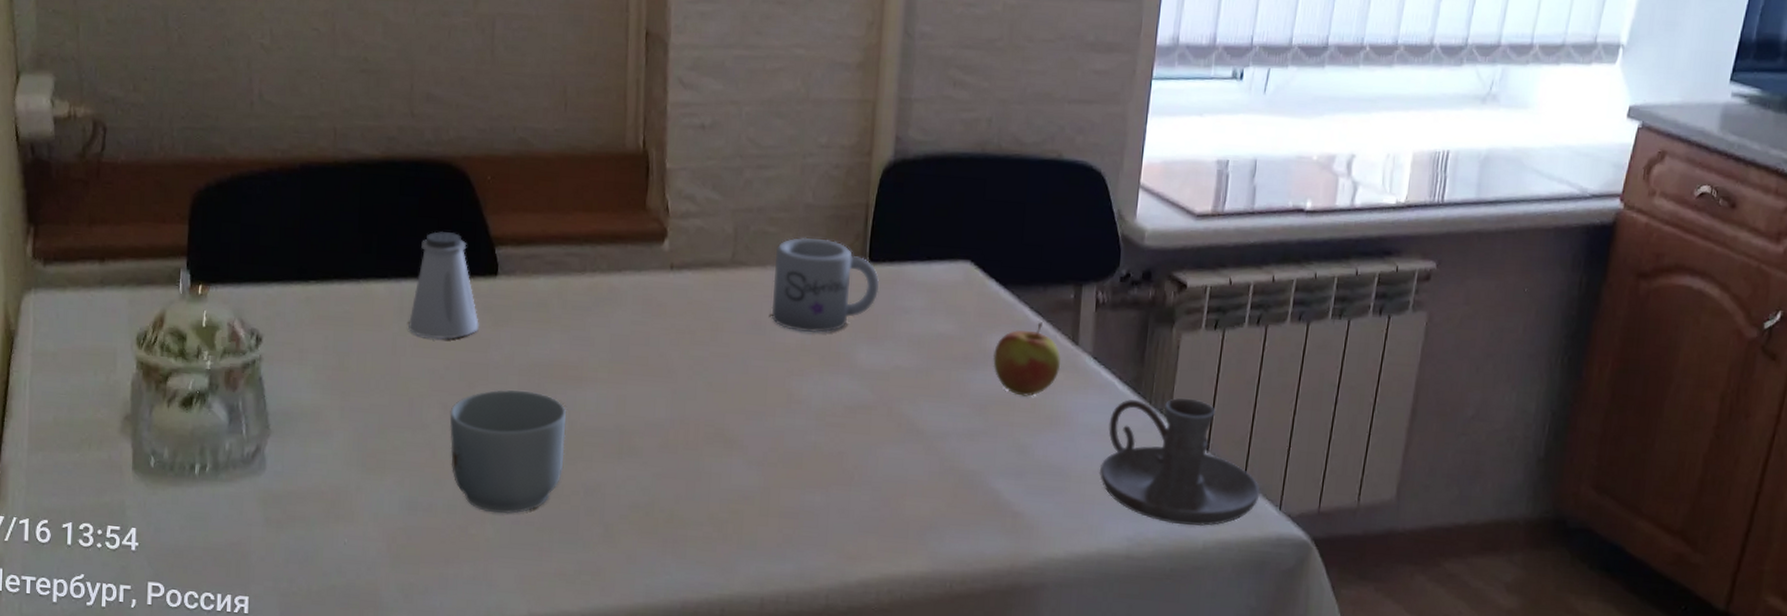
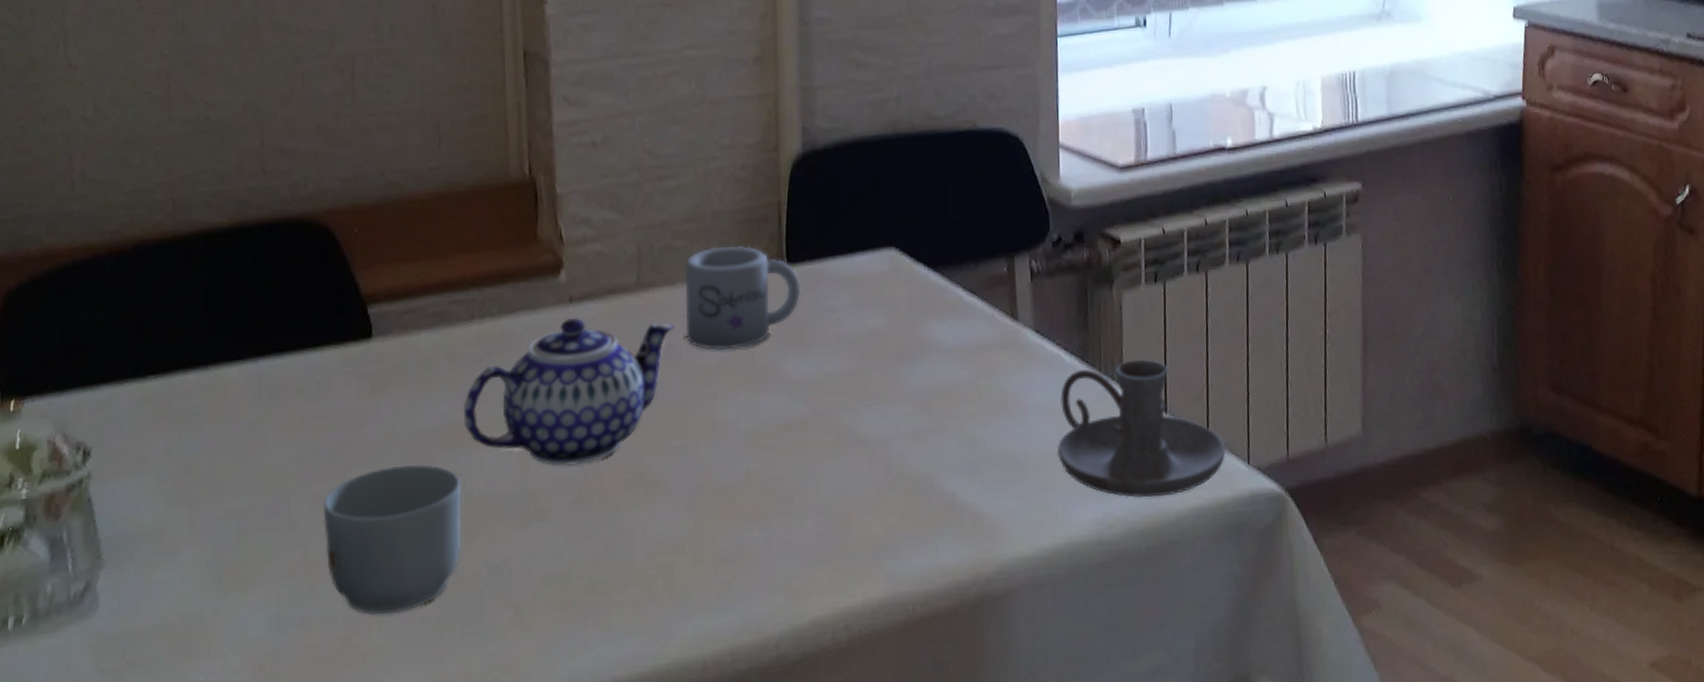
saltshaker: present [408,231,479,340] -> none [269,297,353,421]
teapot: none [571,282,763,414] -> present [463,317,676,467]
apple: present [993,322,1062,397] -> none [930,301,1003,384]

